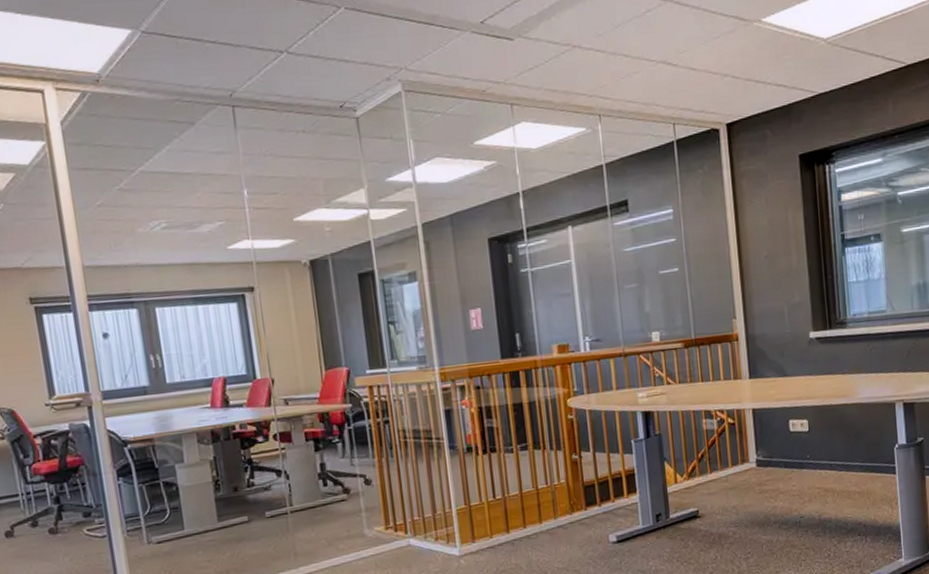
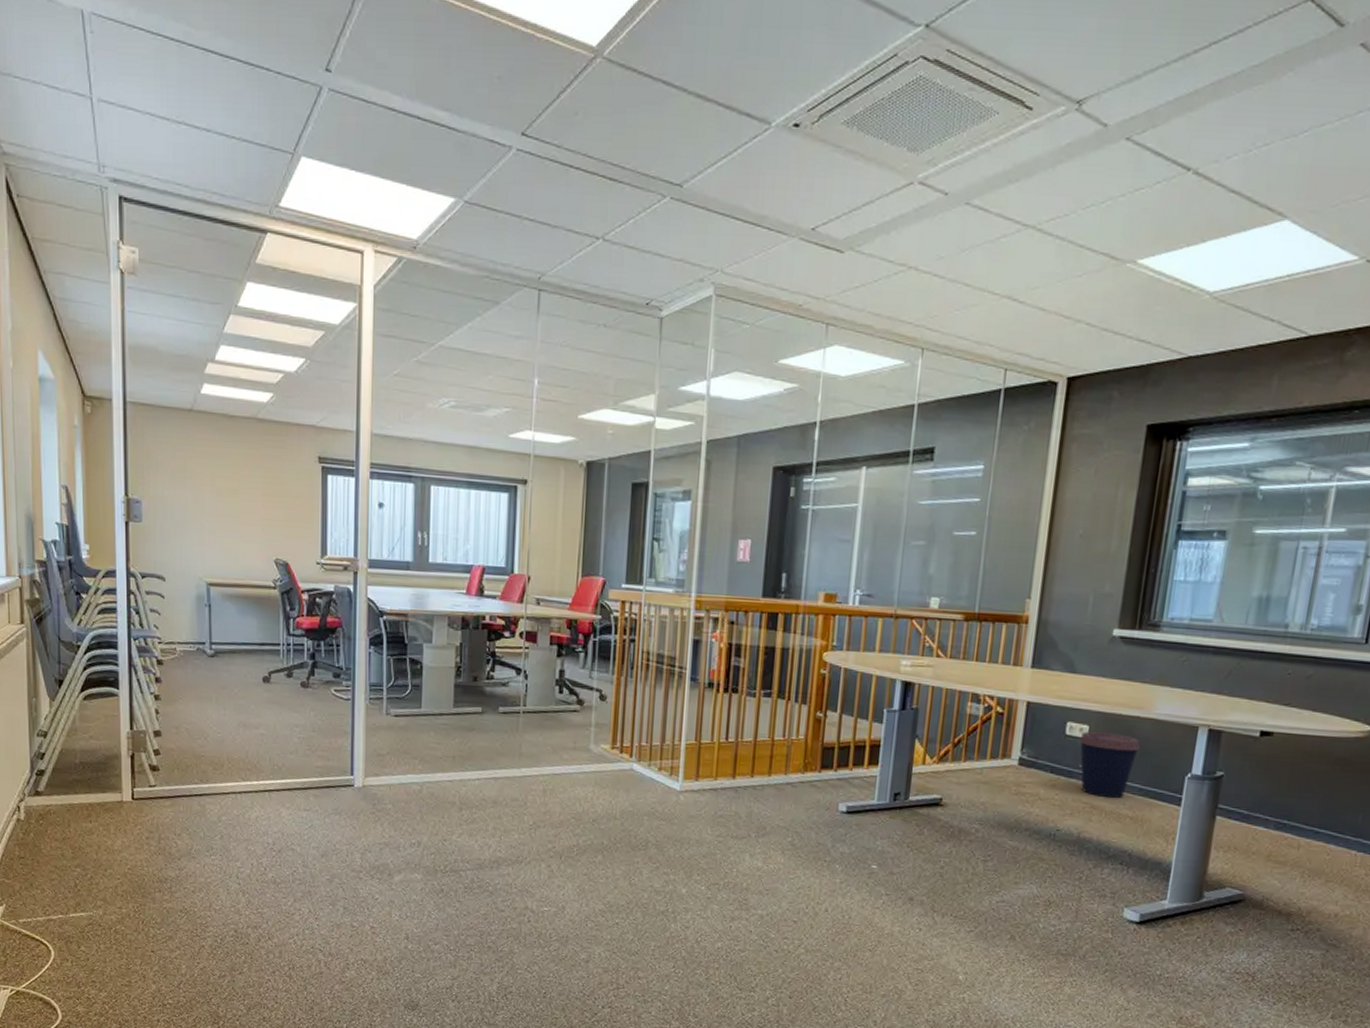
coffee cup: none [802,421,853,480] -> present [1079,731,1141,798]

